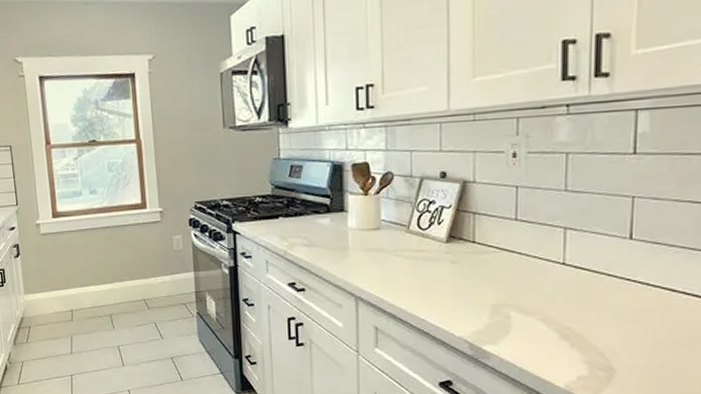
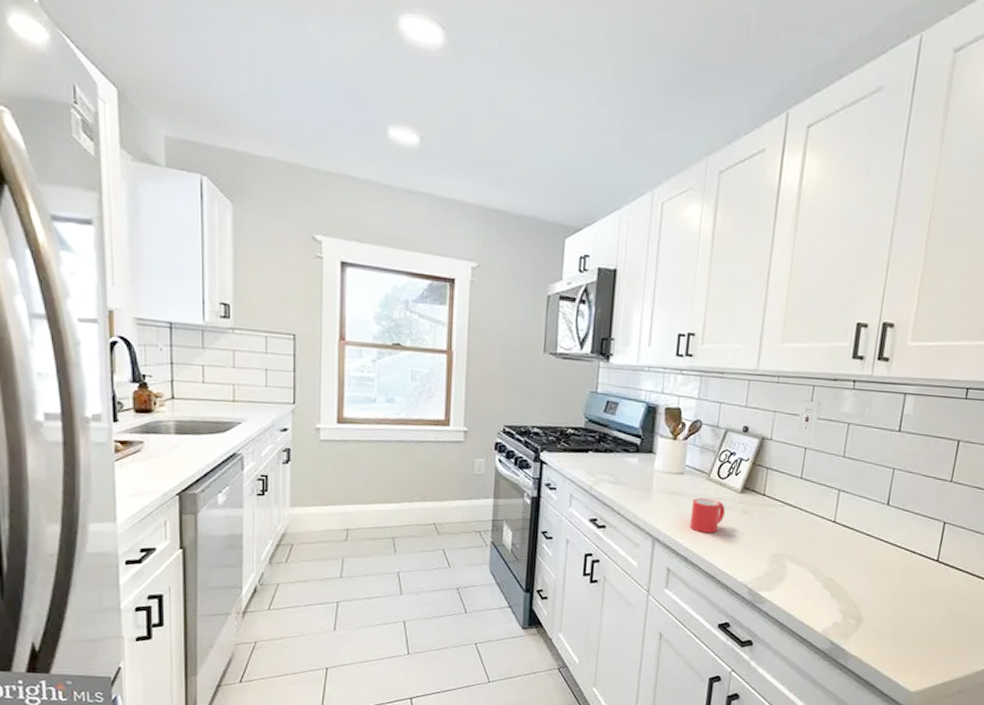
mug: none [393,252,431,288] -> present [689,498,725,533]

